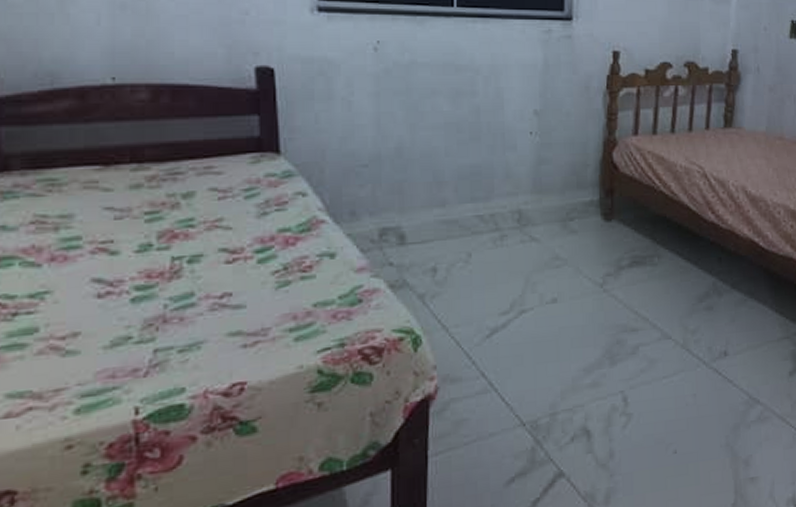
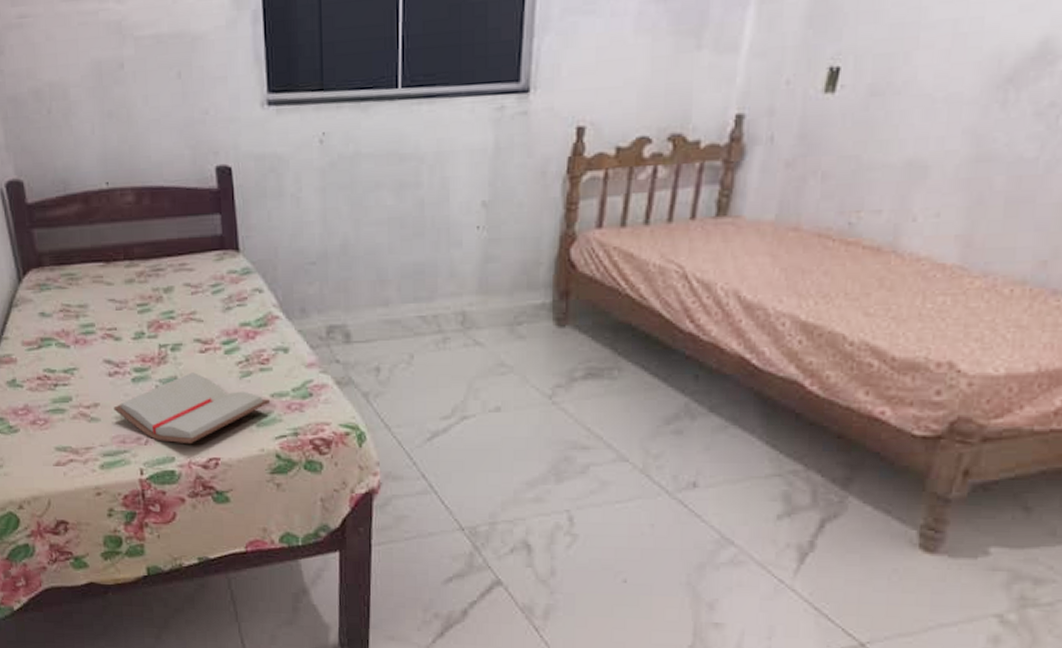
paperback book: none [101,286,312,371] -> present [113,372,270,445]

